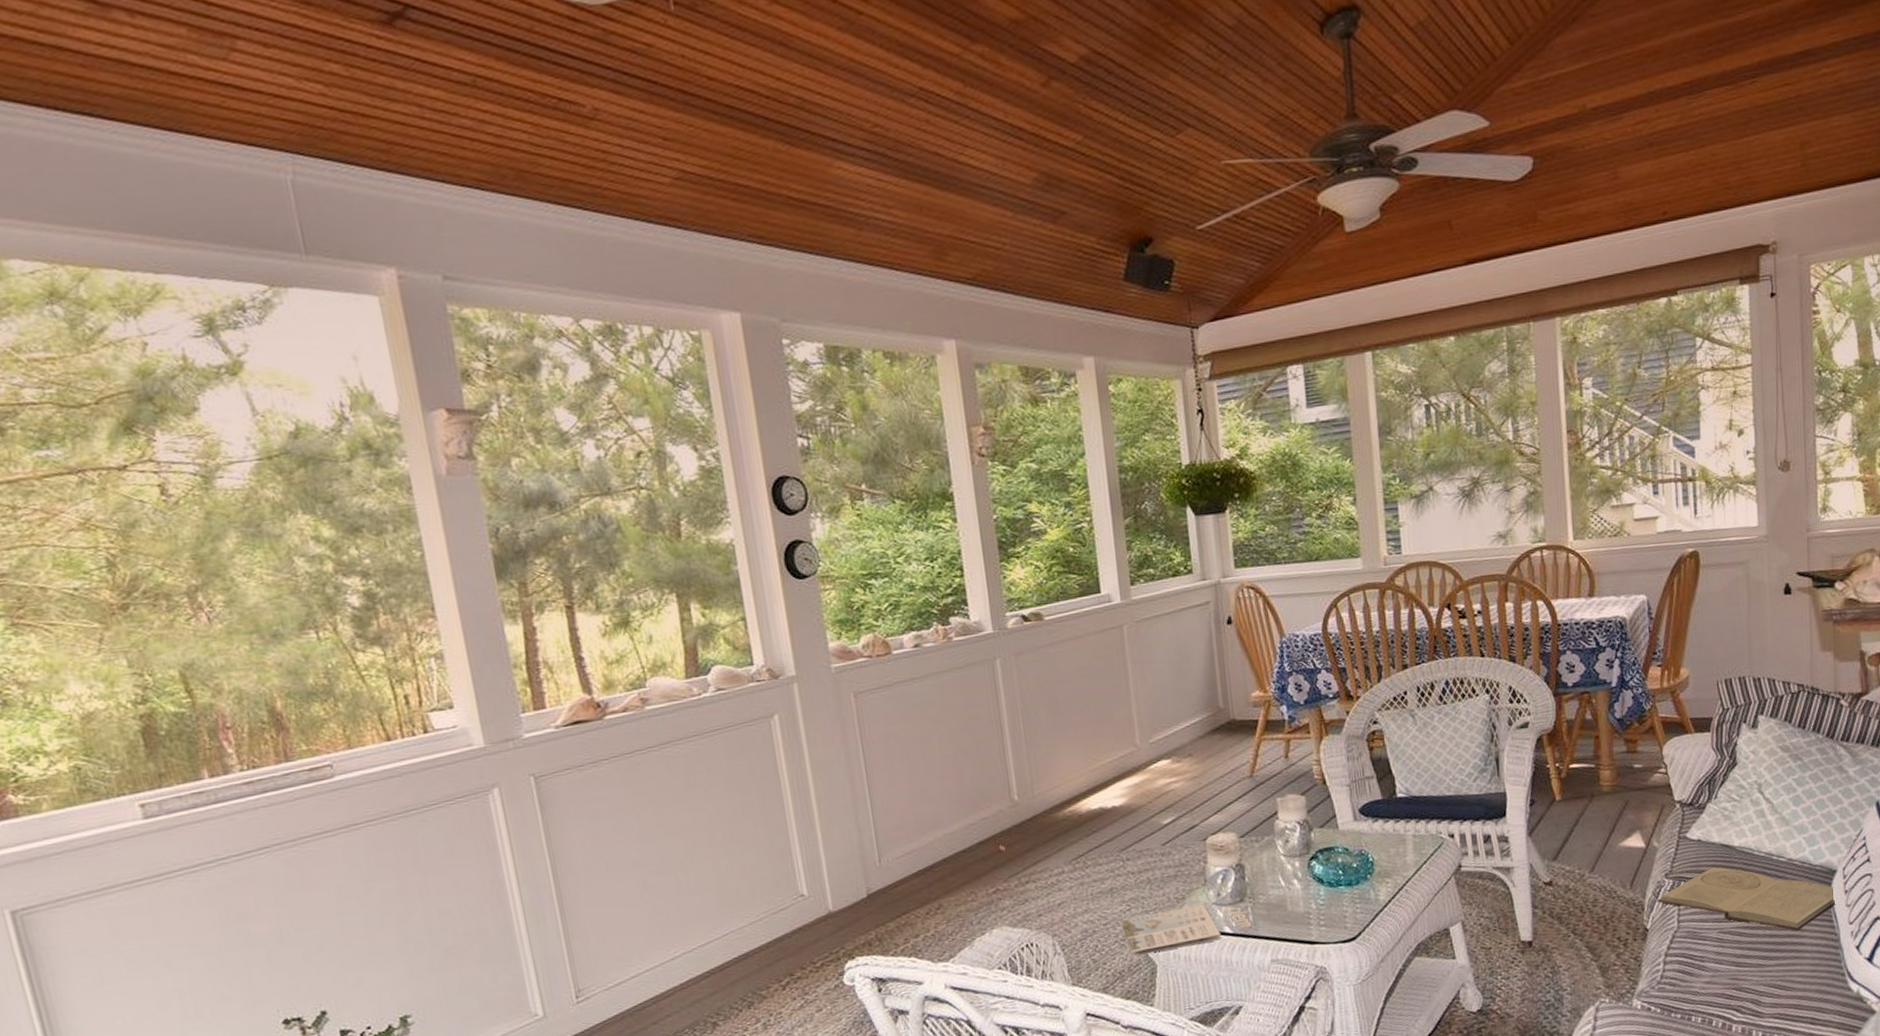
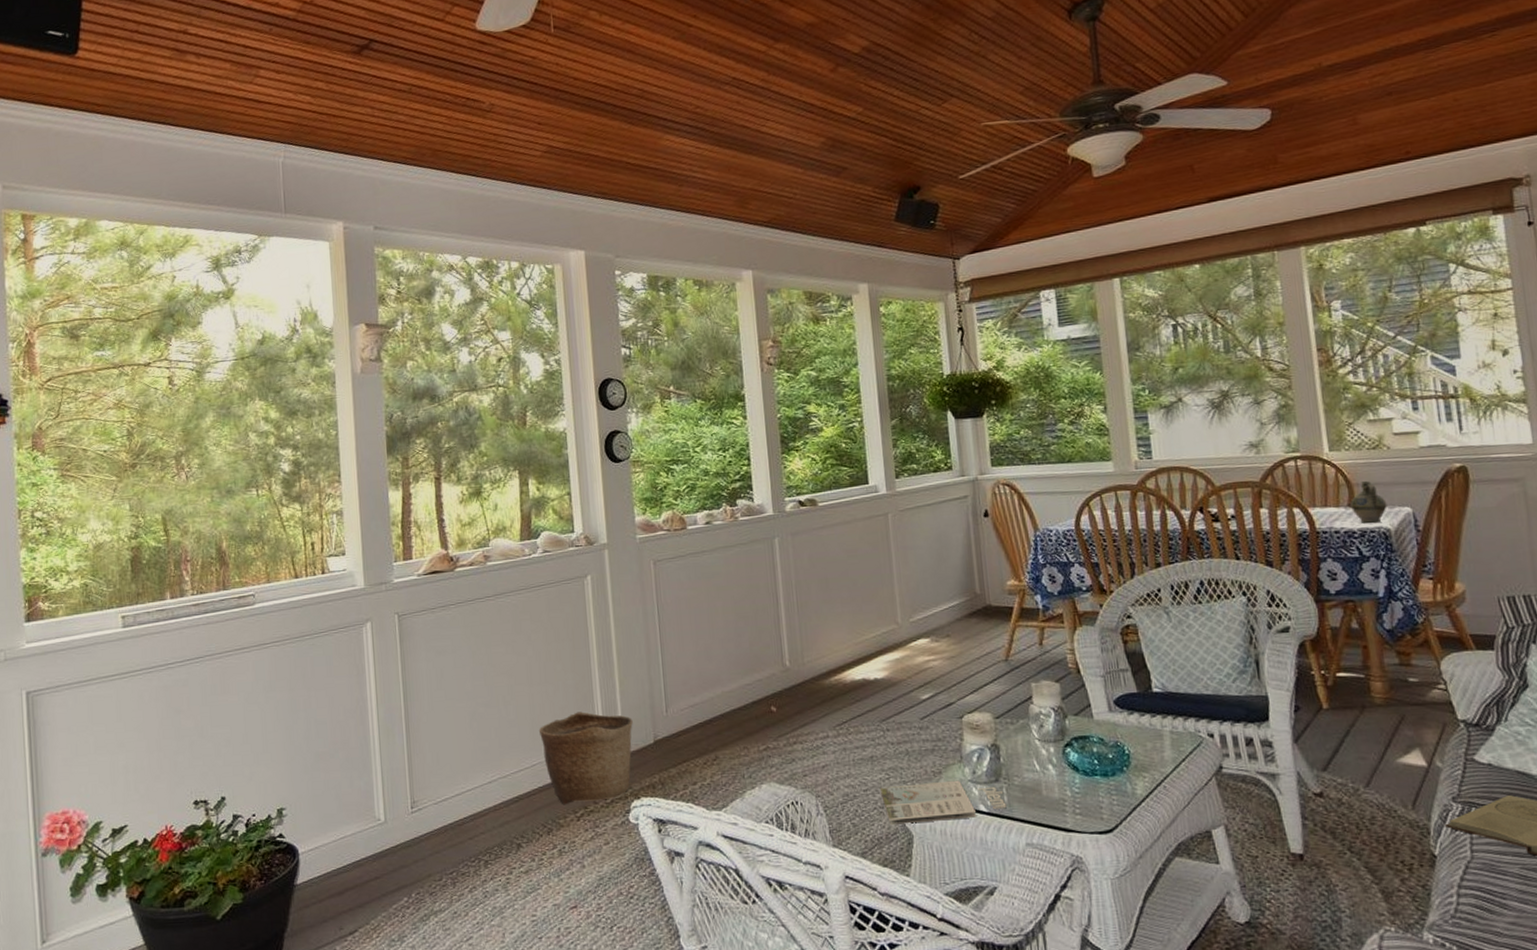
basket: none [729,870,843,975] -> present [539,711,633,805]
pitcher: none [1590,570,1624,614] -> present [1349,481,1387,524]

